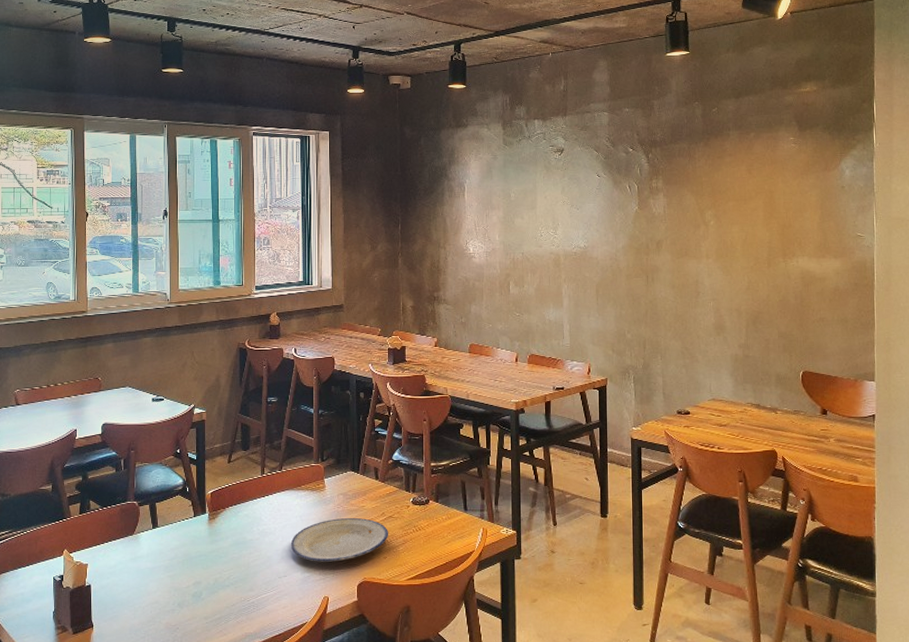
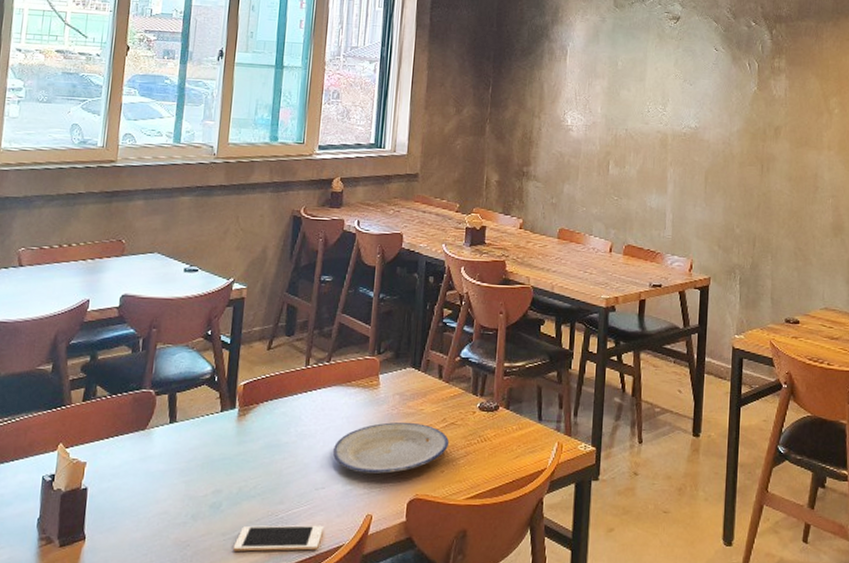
cell phone: none [215,607,289,631] -> present [233,525,324,552]

